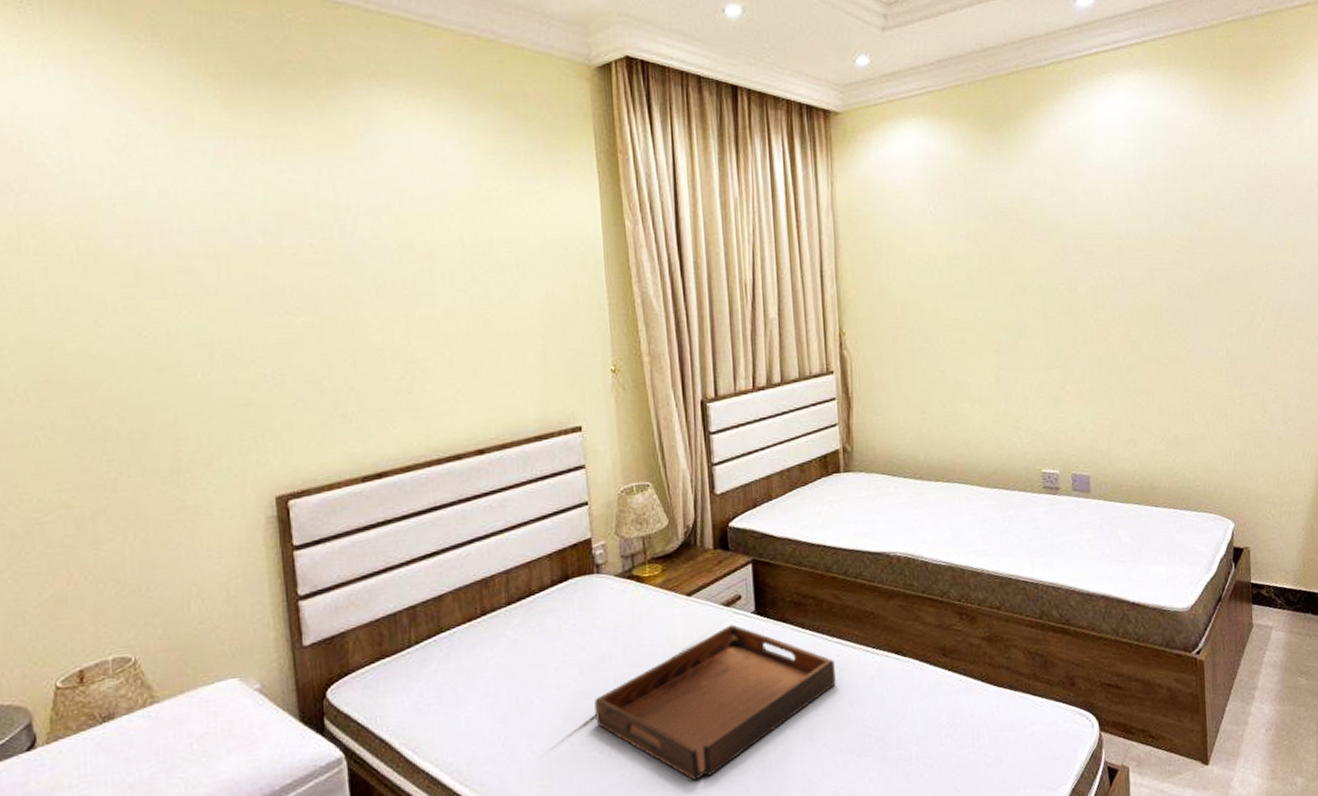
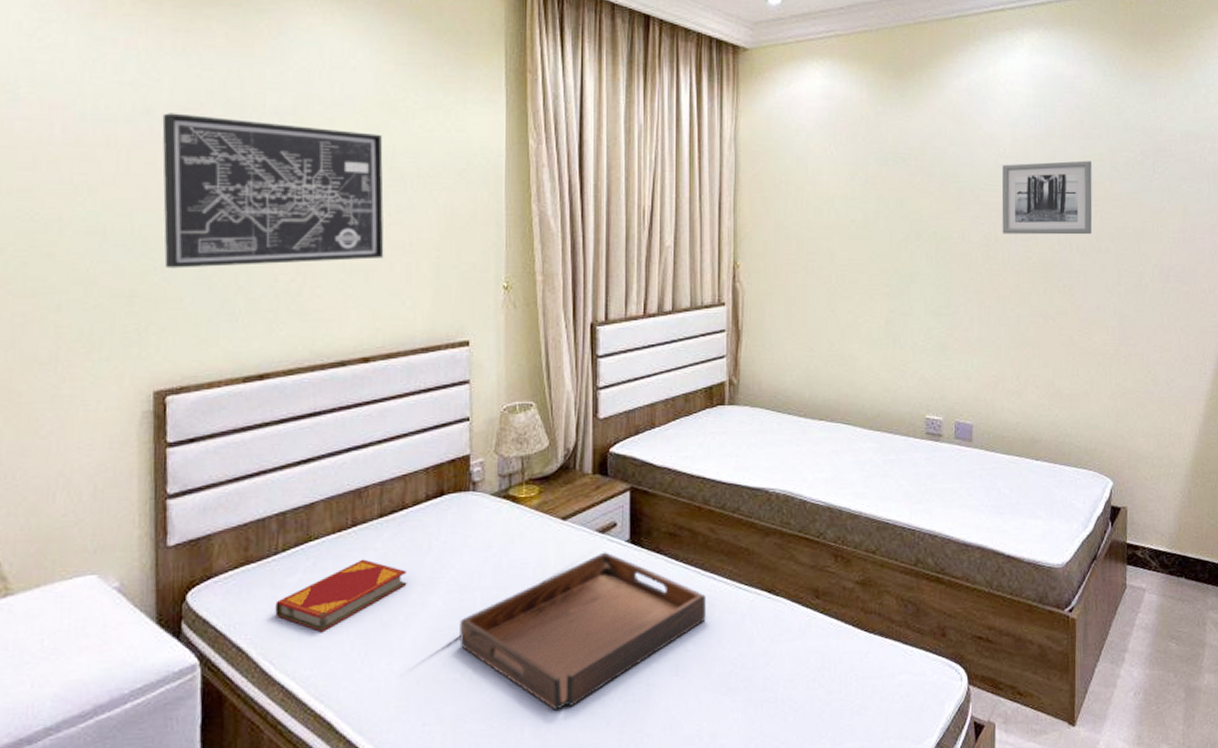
wall art: none [258,219,490,375] -> present [162,113,384,268]
hardback book: none [413,646,540,719] -> present [275,559,407,632]
wall art: none [1105,202,1200,283] -> present [1002,160,1093,235]

